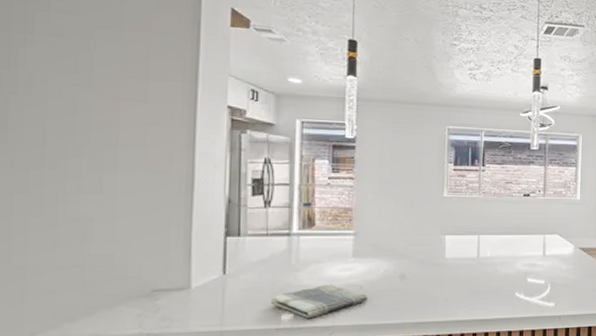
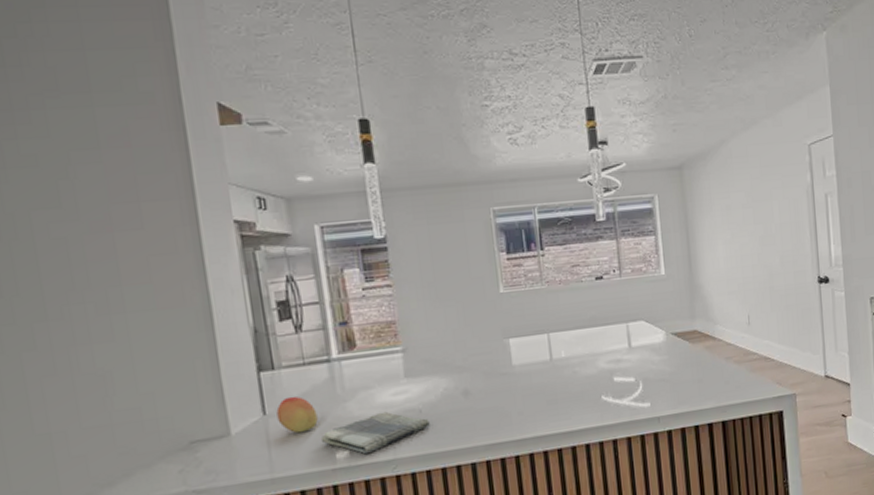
fruit: none [235,261,271,294] -> present [276,396,318,434]

